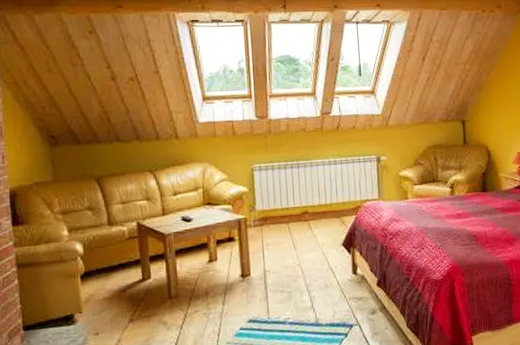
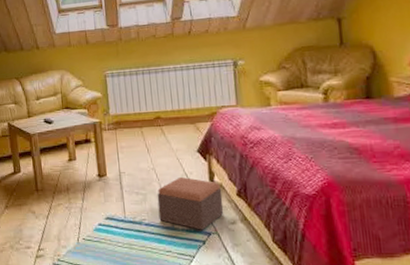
footstool: none [302,271,365,323] -> present [157,176,224,230]

